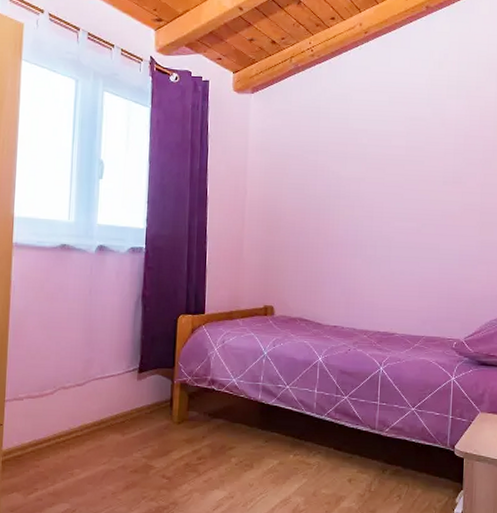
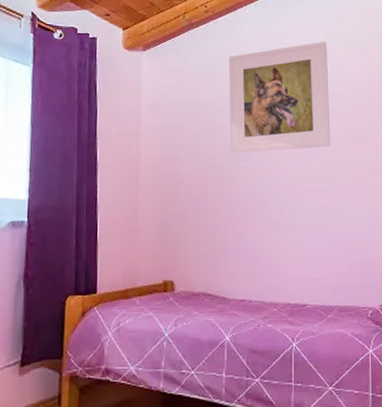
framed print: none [330,85,429,193] -> present [228,41,331,154]

